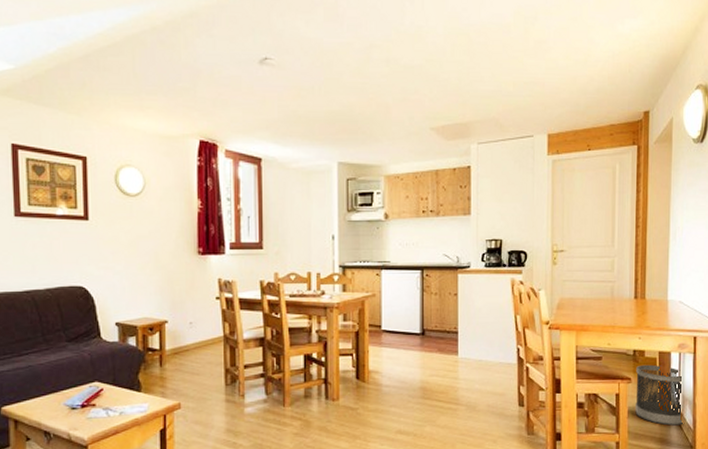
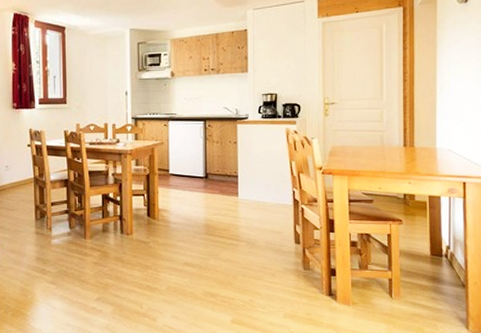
wastebasket: present [635,364,685,426] -> none [407,207,457,265]

